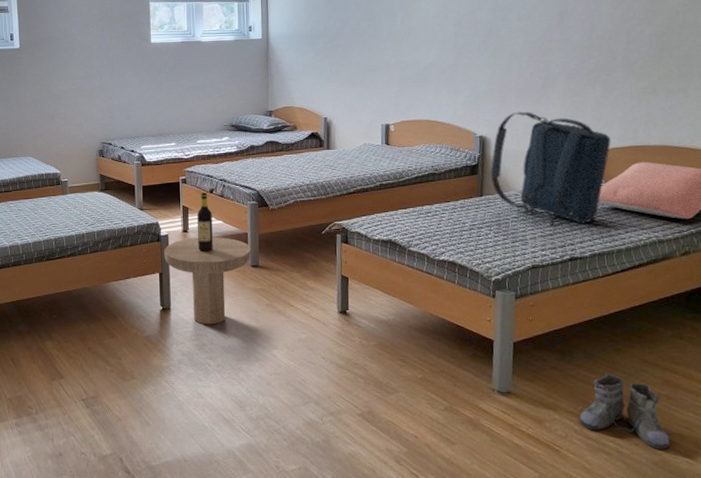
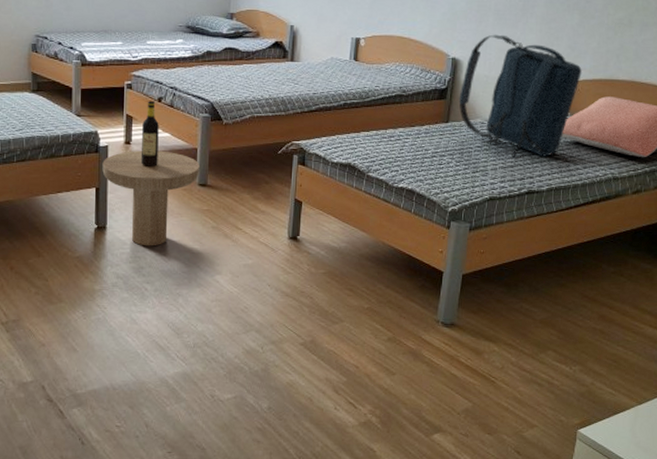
boots: present [579,374,673,449] -> none [517,308,602,381]

